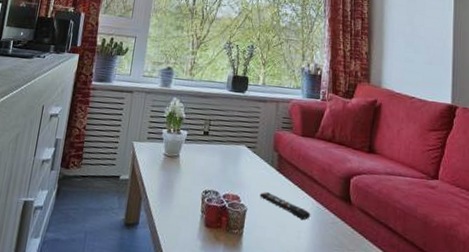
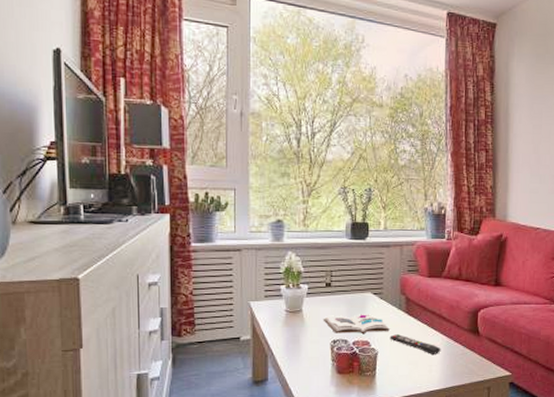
book: none [197,164,261,188] -> present [323,313,390,335]

